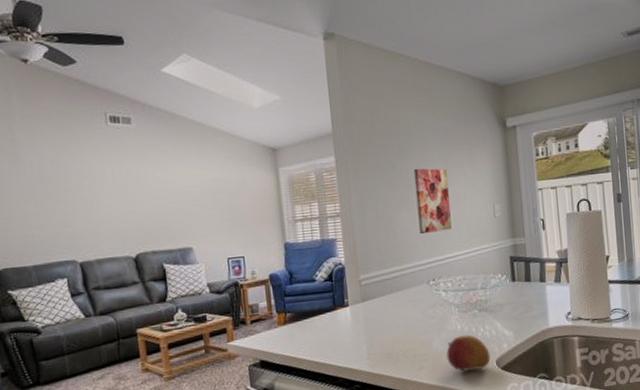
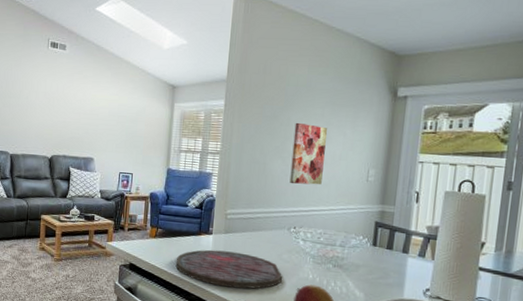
cutting board: none [313,319,432,362] -> present [175,249,283,289]

